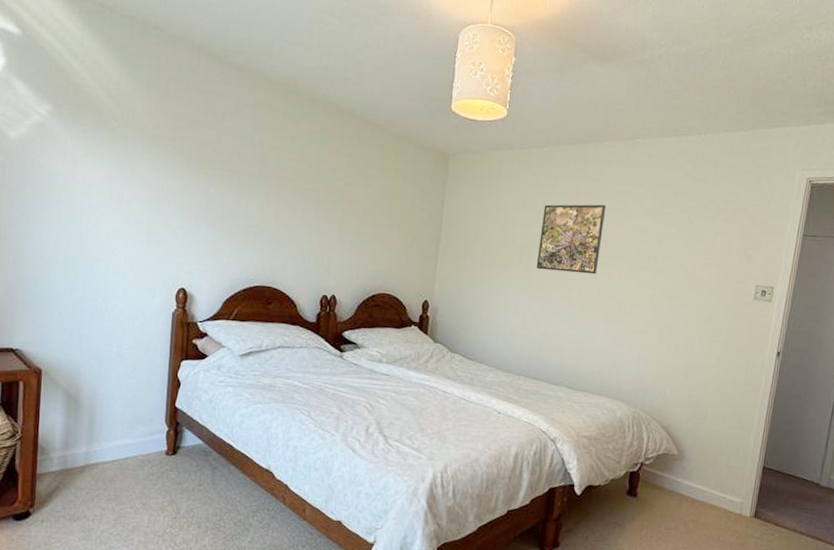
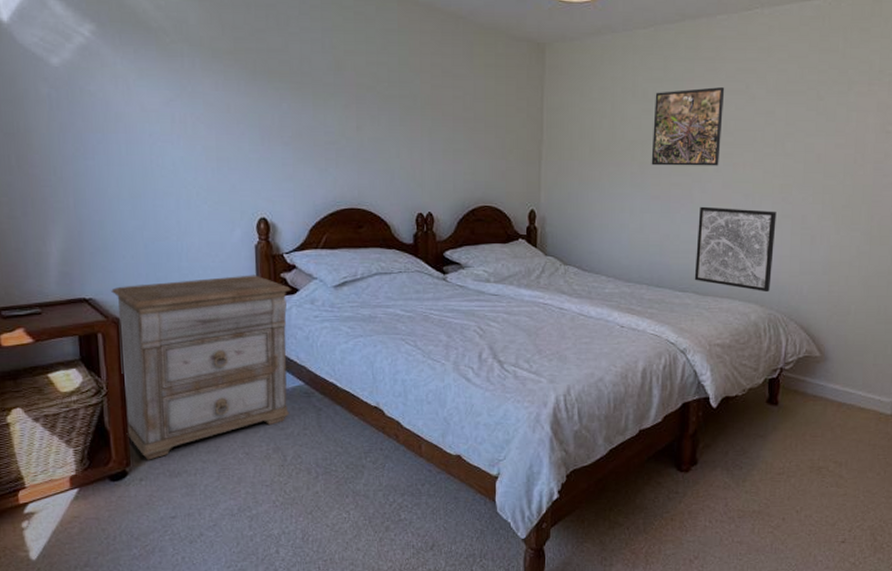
nightstand: none [34,338,201,503] -> present [111,275,291,460]
wall art: none [567,309,646,392] -> present [694,206,777,293]

